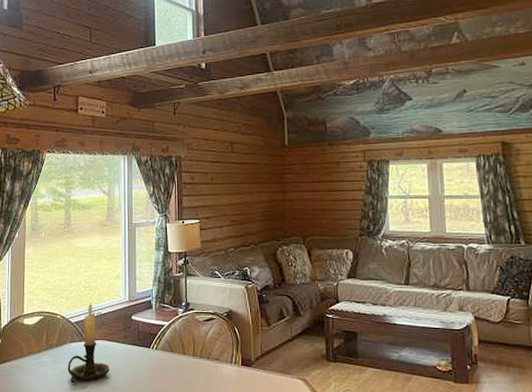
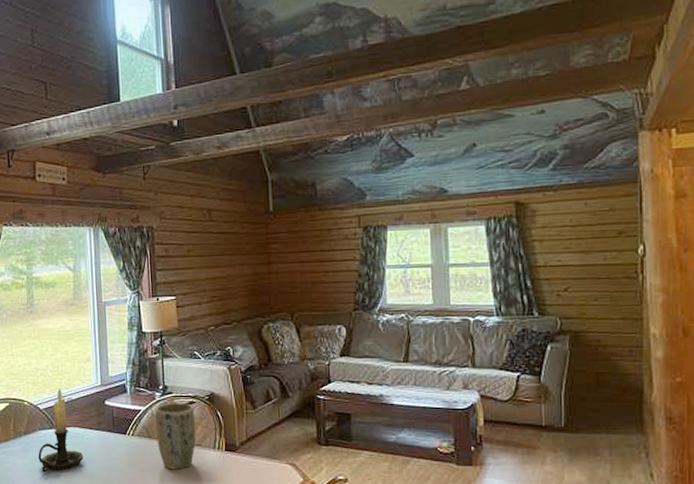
plant pot: none [177,319,215,383] -> present [155,403,196,470]

